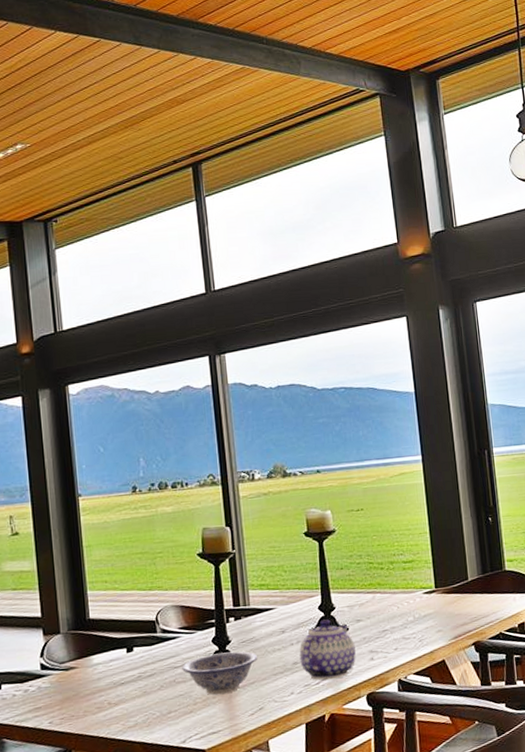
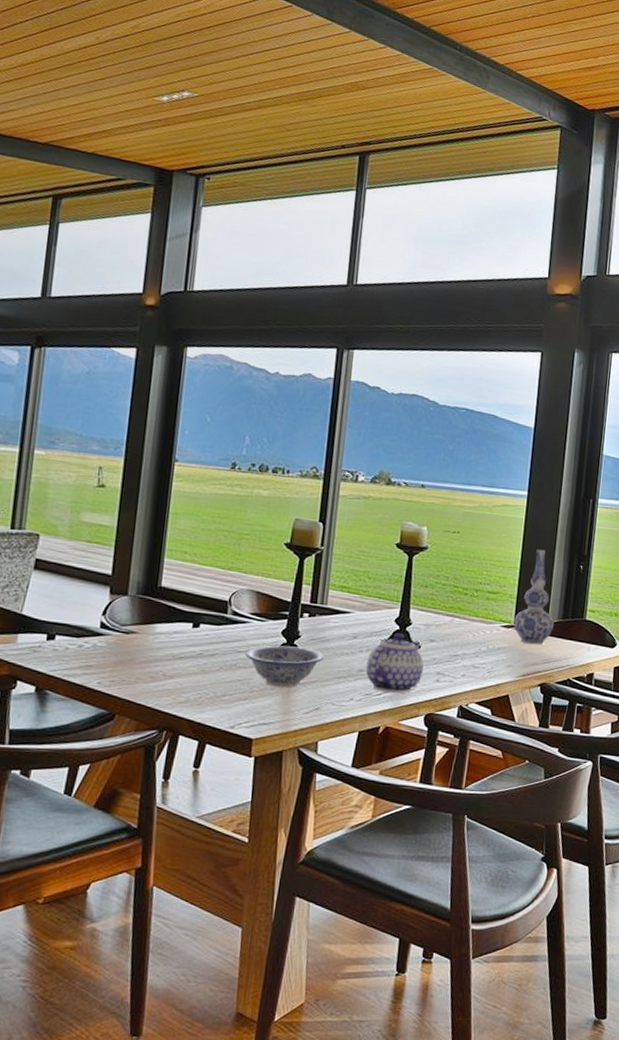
vase: none [434,509,475,605] -> present [514,549,554,644]

